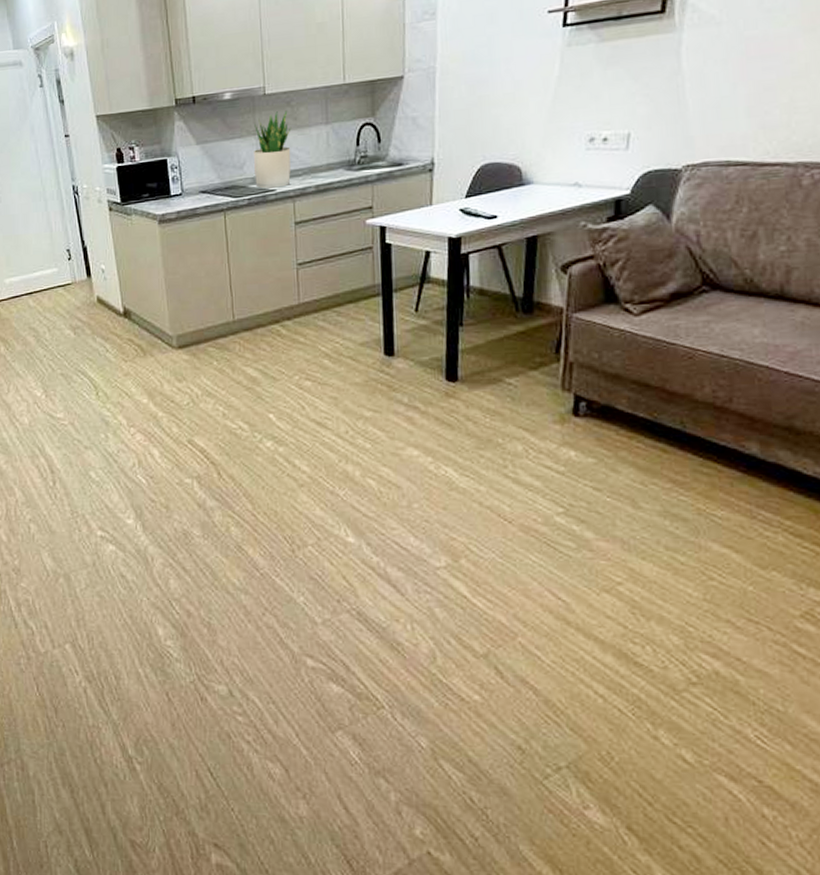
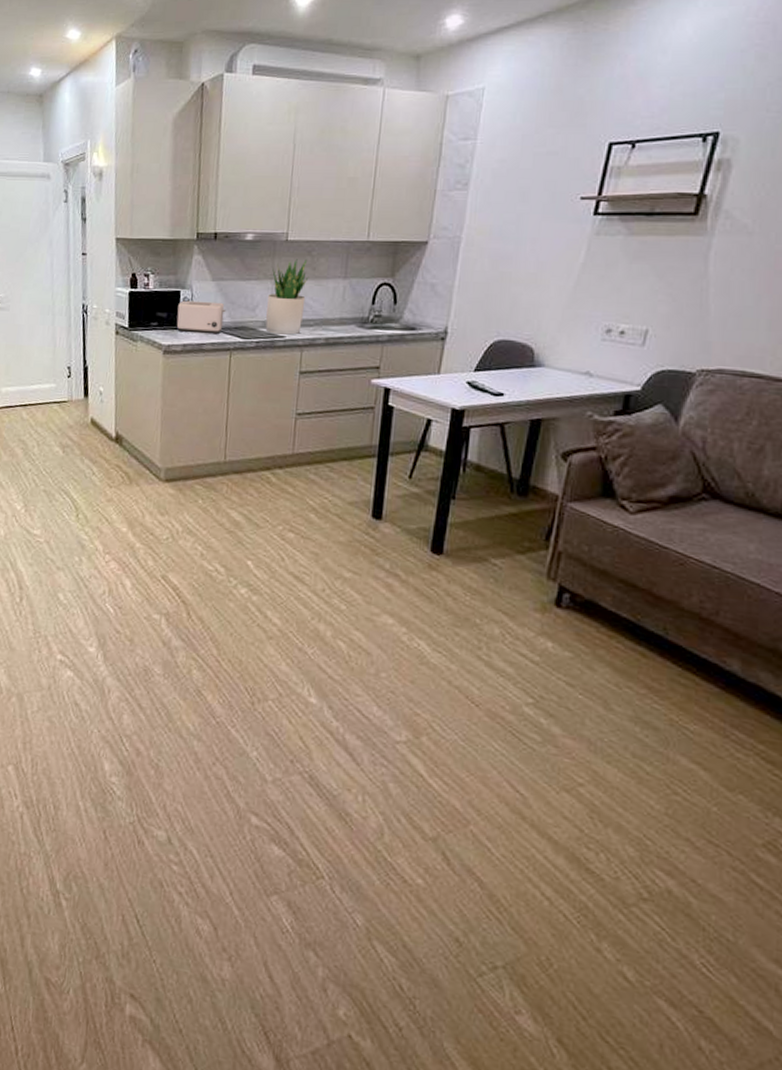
toaster: none [167,164,214,199] -> present [176,300,226,335]

